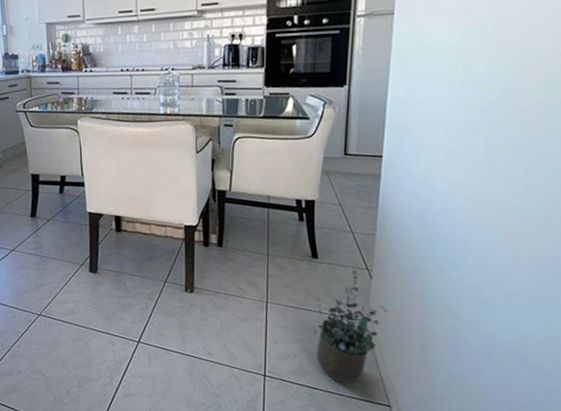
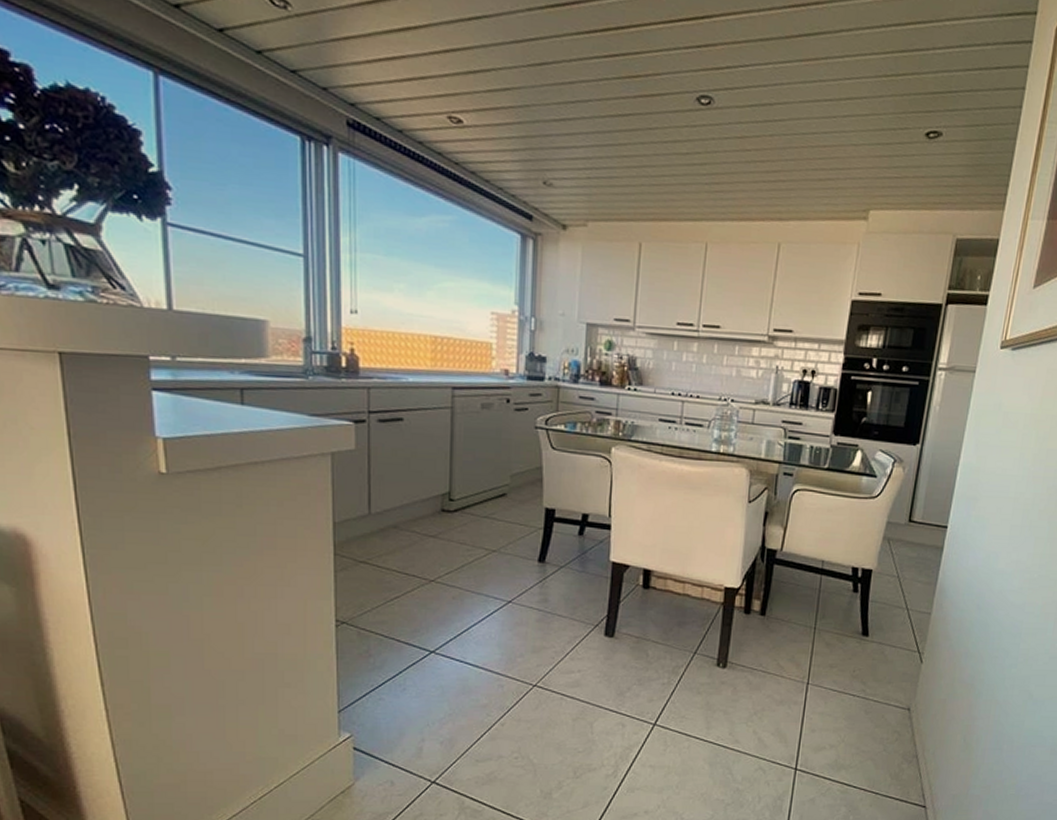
potted plant: present [314,269,388,383] -> none [854,650,935,780]

